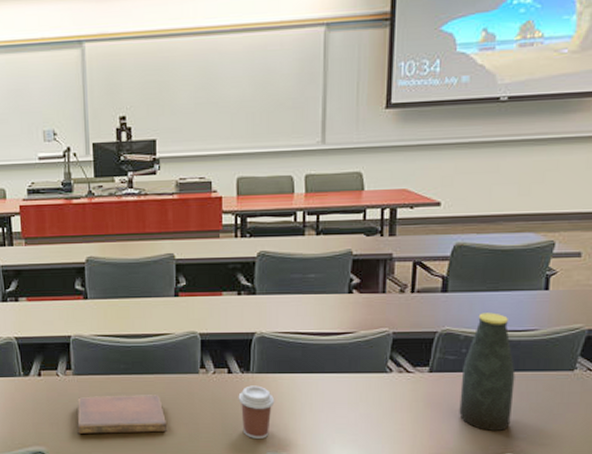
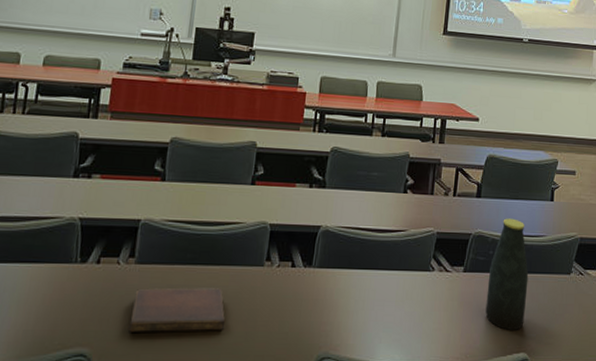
coffee cup: present [238,385,275,438] -> none [298,280,332,338]

